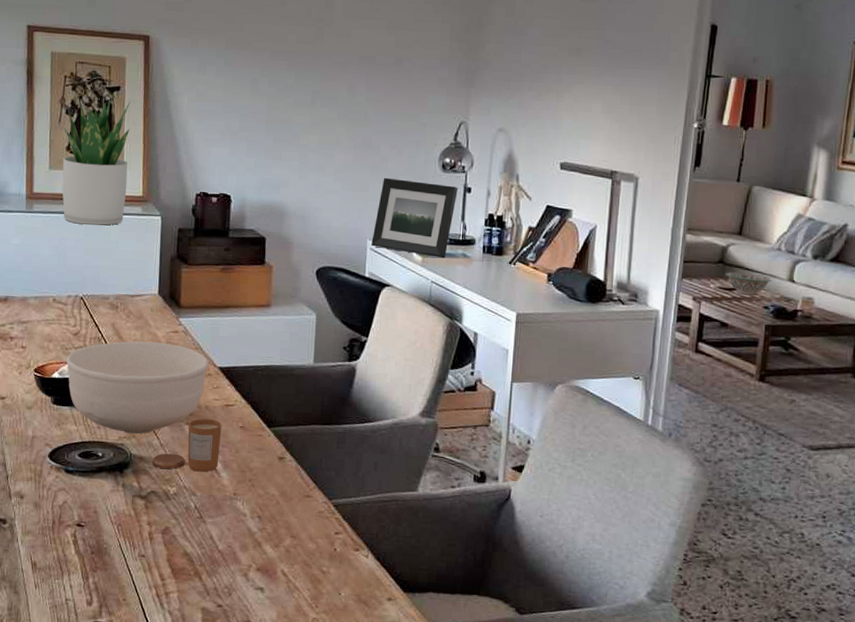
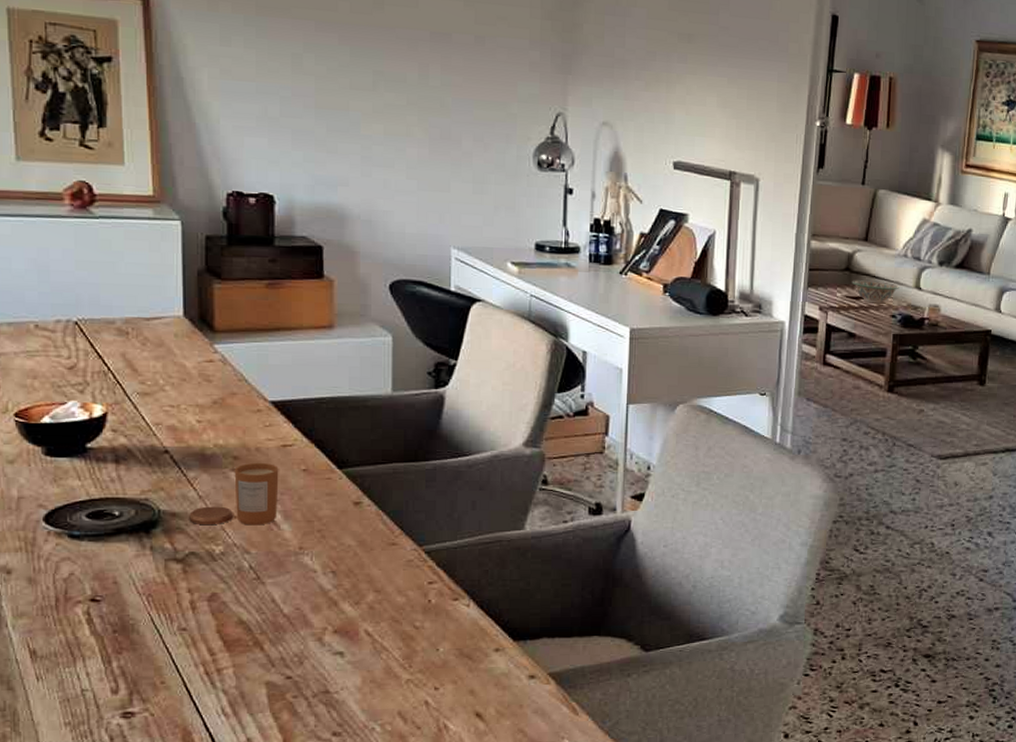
planter: present [62,100,130,226] -> none [34,73,131,233]
bowl: present [66,341,209,434] -> none [60,373,257,486]
picture frame: present [371,177,458,259] -> none [456,176,557,269]

